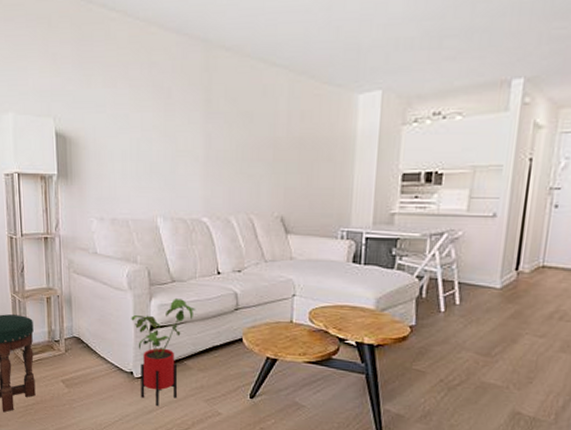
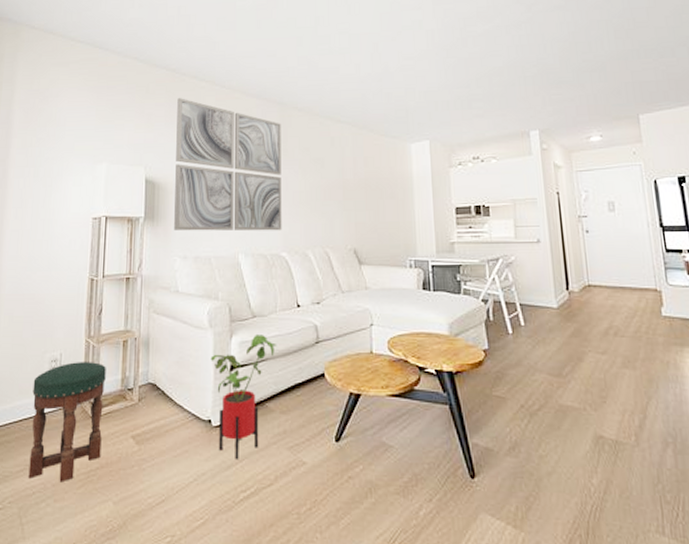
wall art: none [84,33,205,194] -> present [174,98,282,231]

